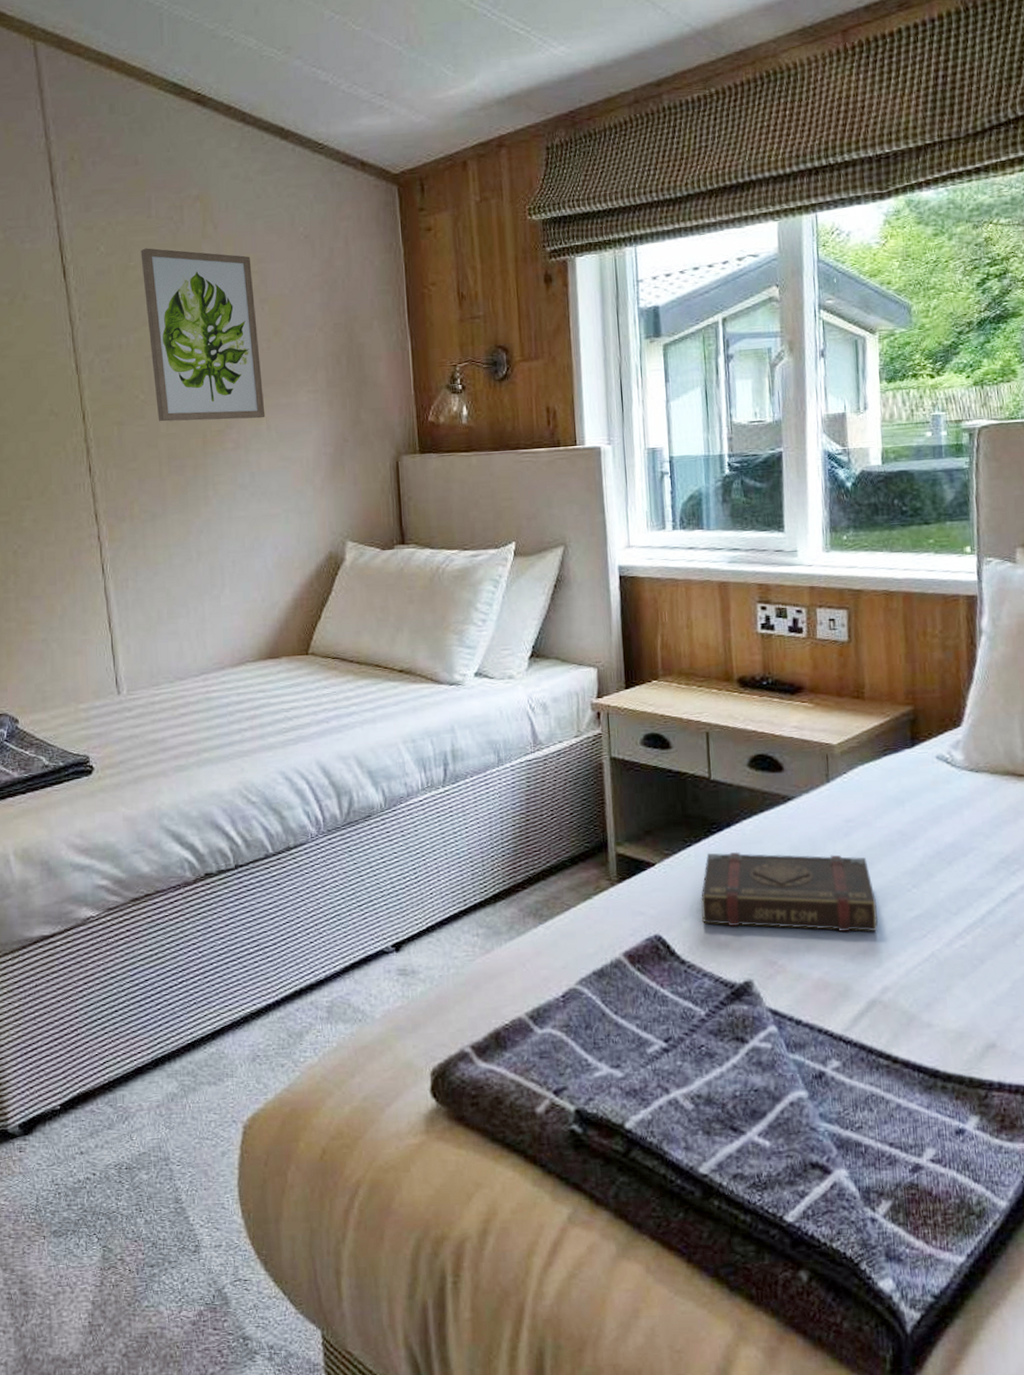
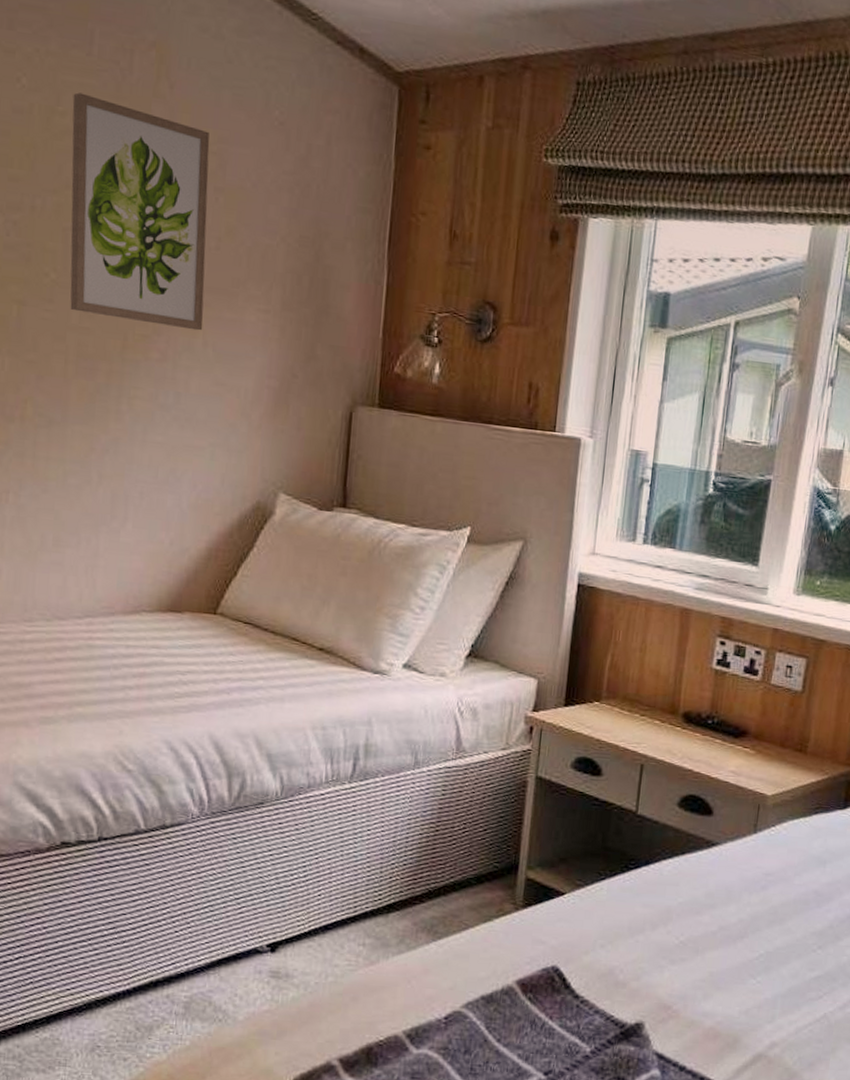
book: present [701,851,879,933] -> none [603,889,781,987]

